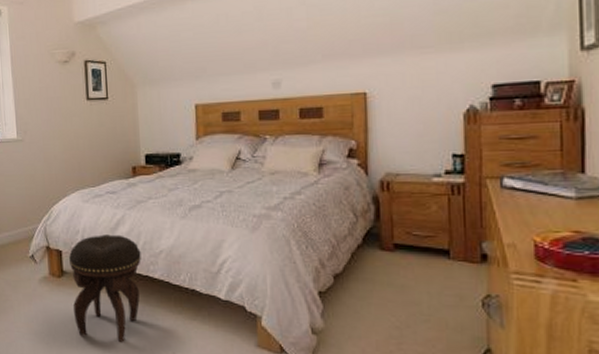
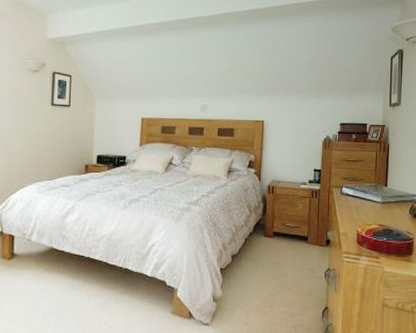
footstool: present [69,234,141,342] -> none [20,222,86,316]

